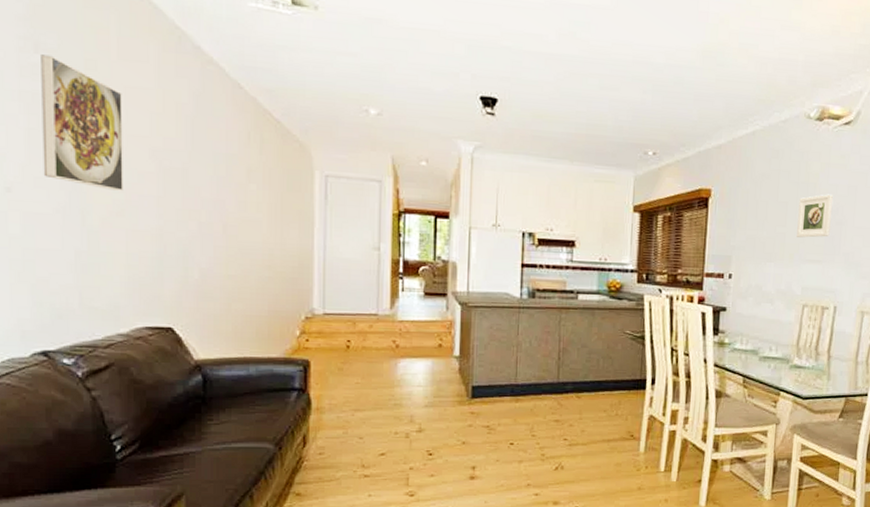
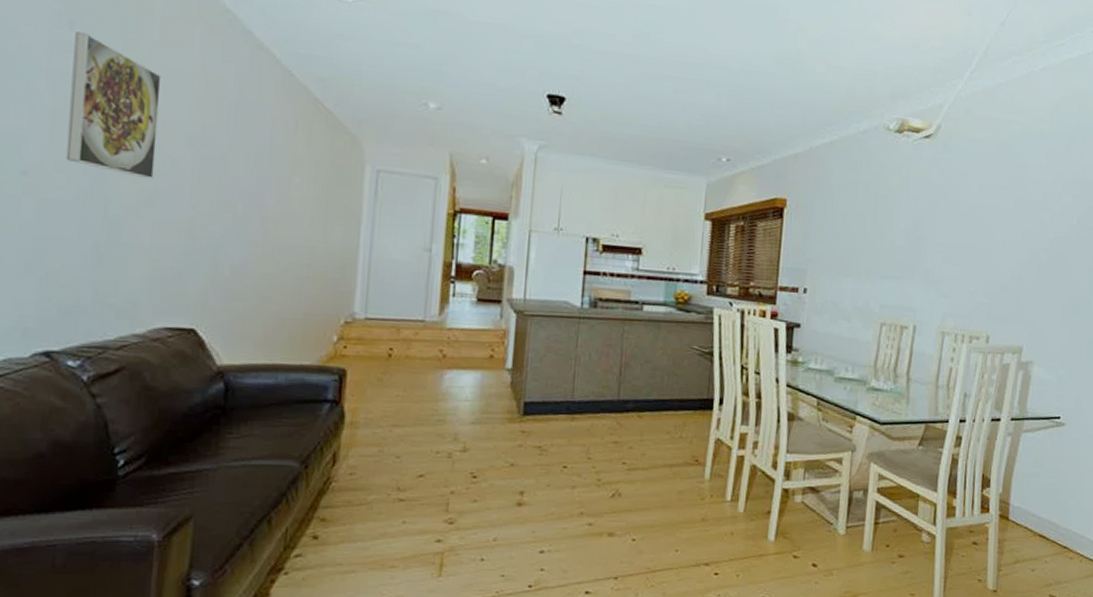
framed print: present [797,194,834,238] -> none [875,208,913,253]

